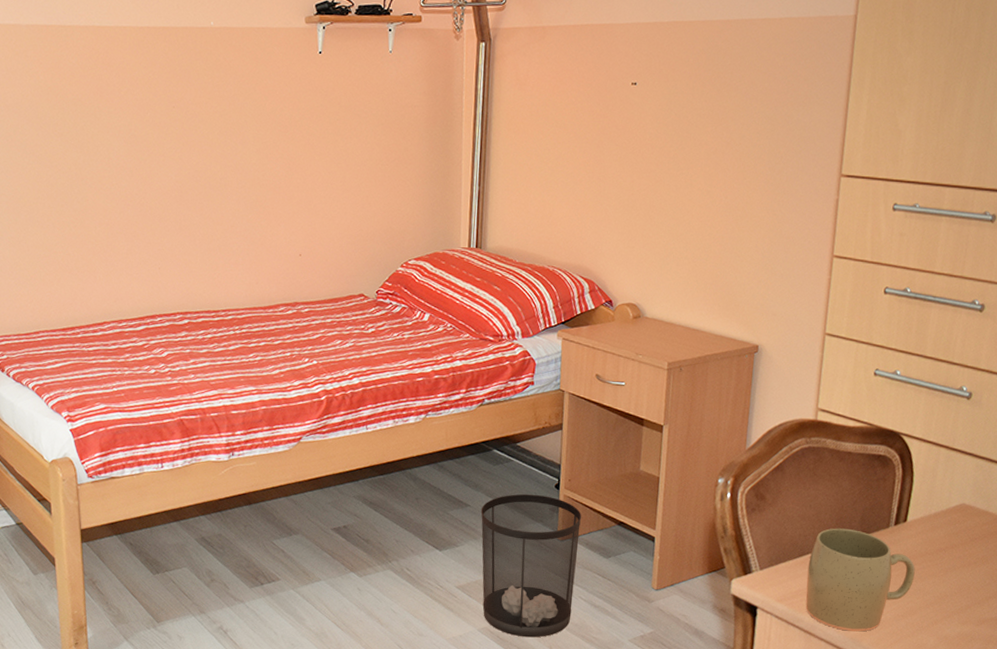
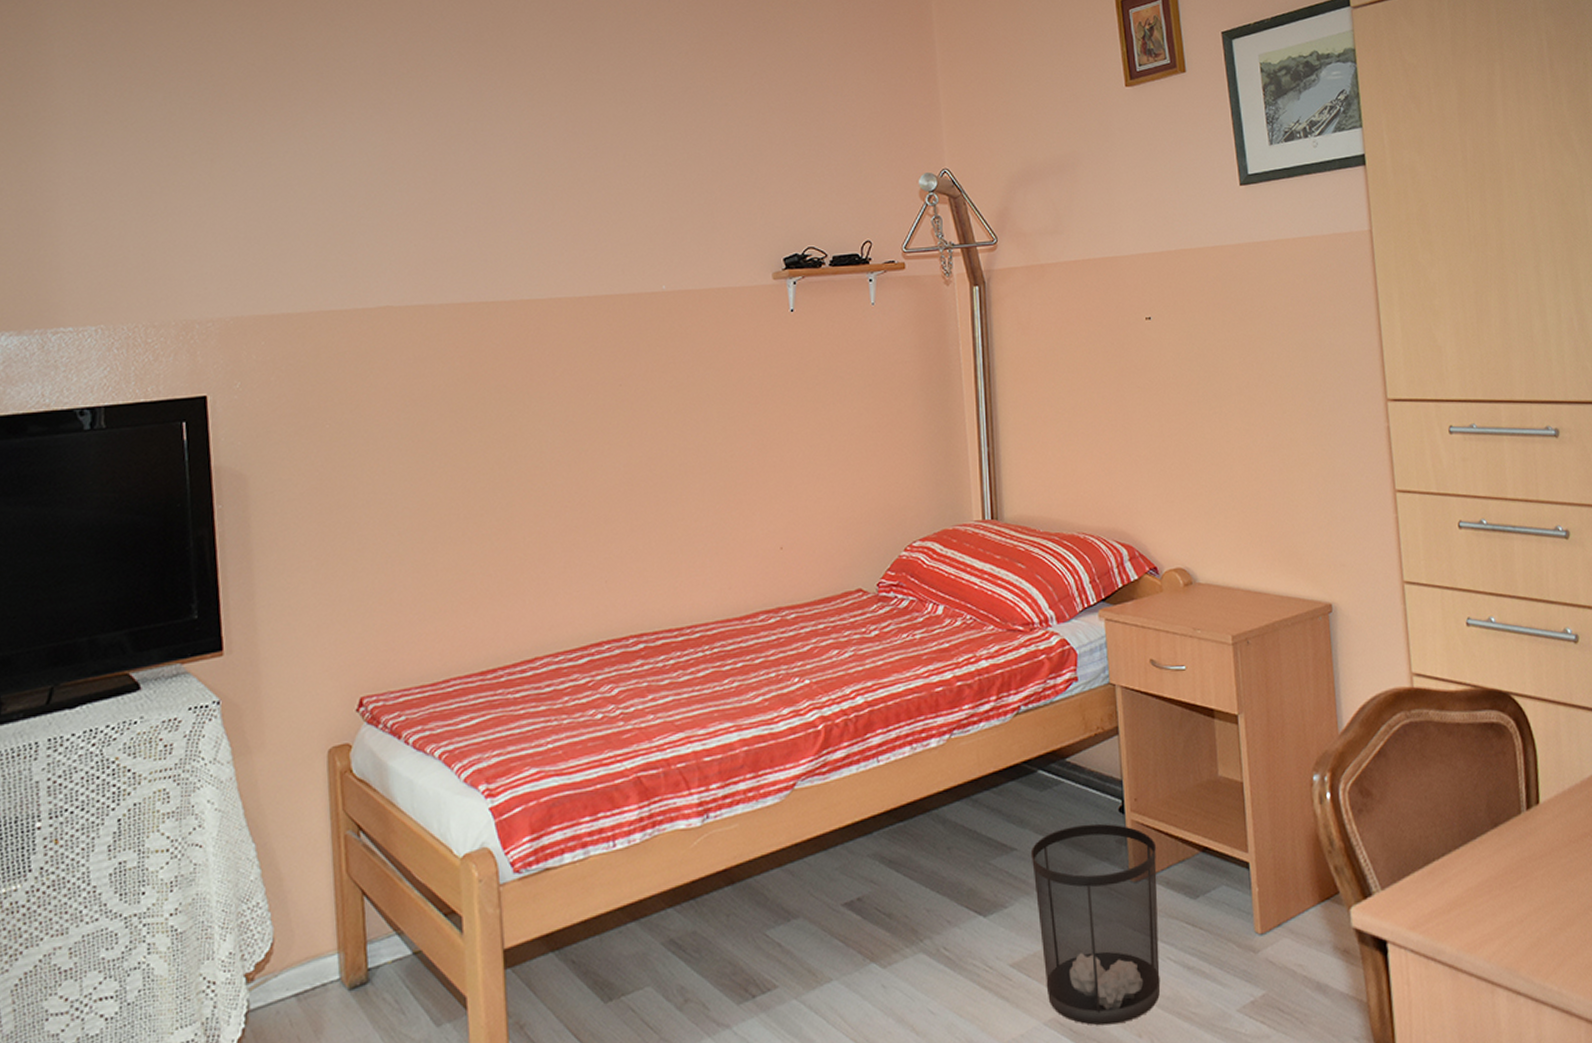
mug: present [805,528,915,632] -> none [1436,821,1563,959]

